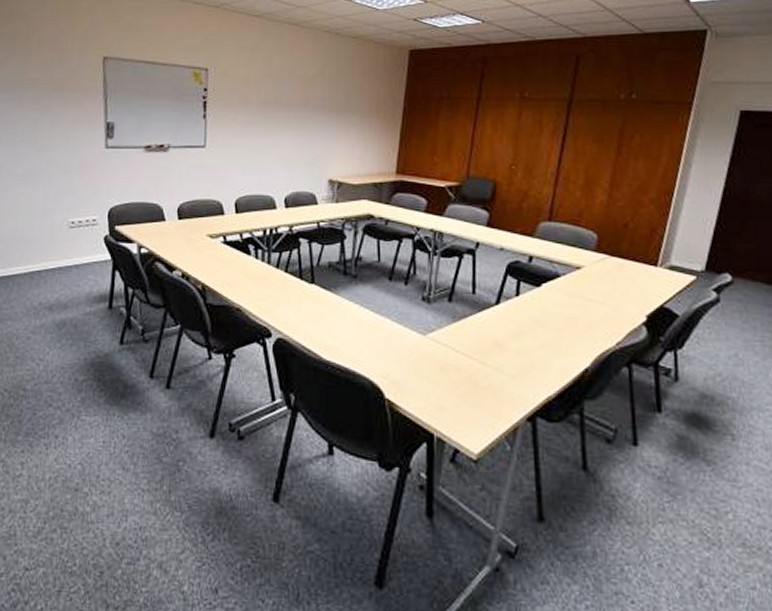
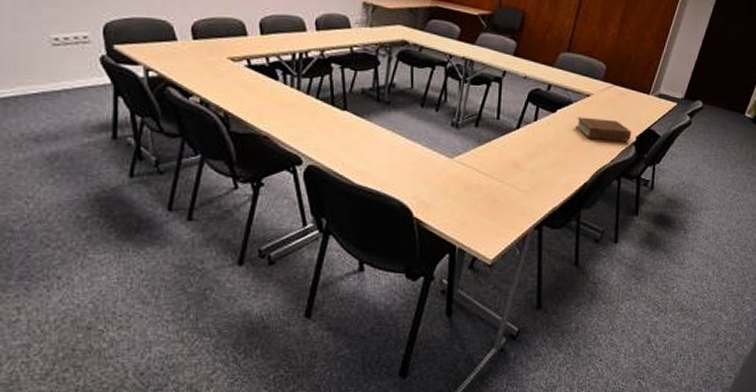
book: none [566,292,639,321] -> present [575,117,631,141]

